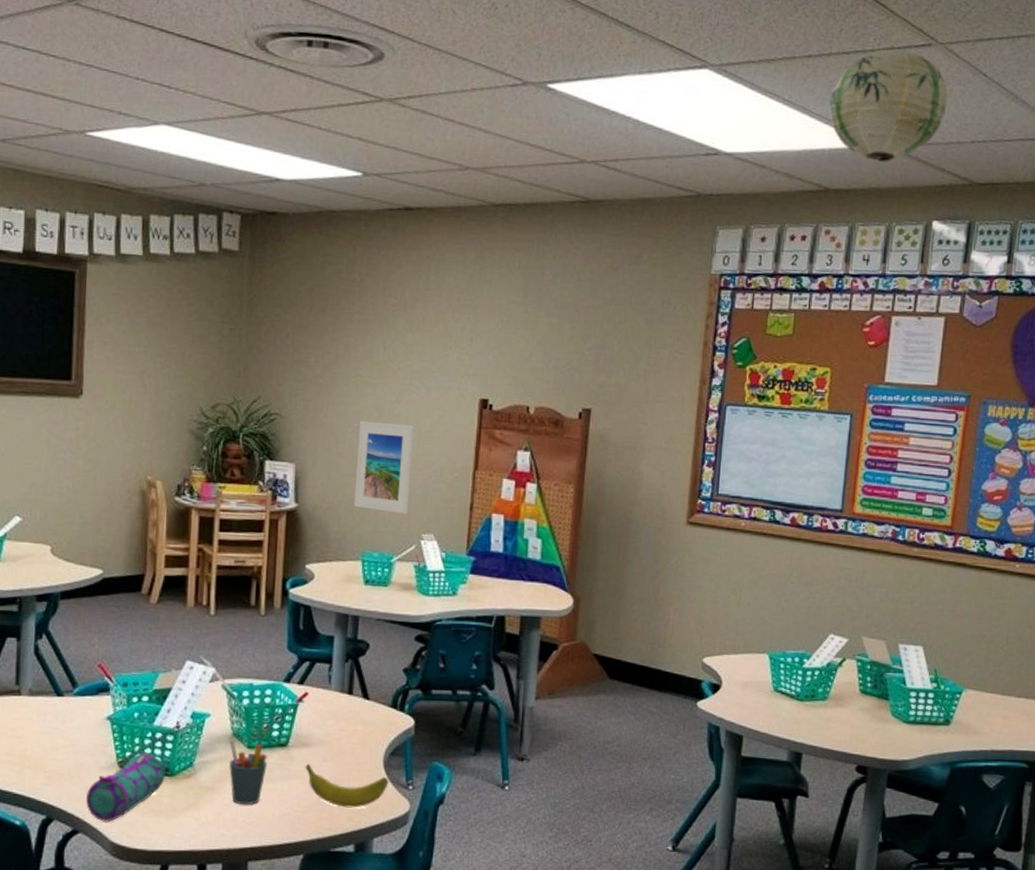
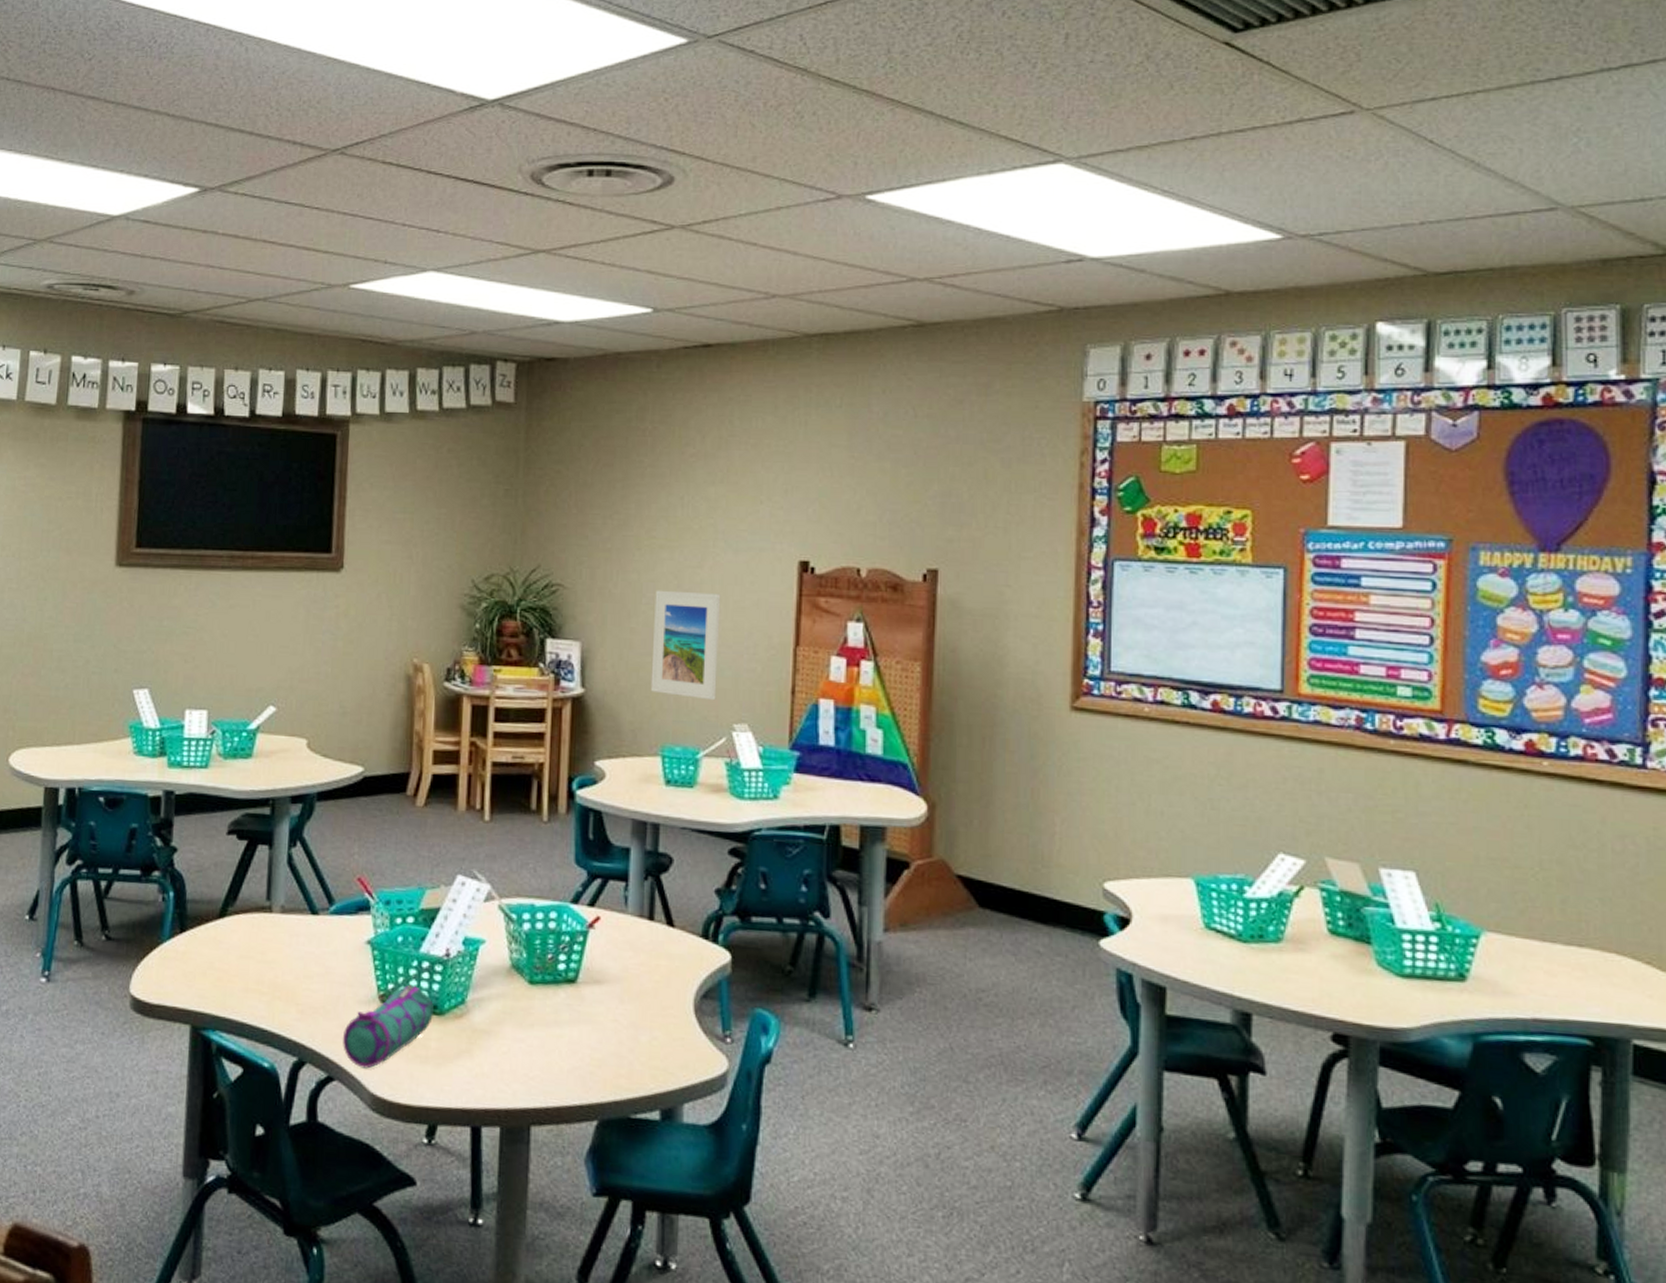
pen holder: present [228,740,267,806] -> none [506,972,553,1055]
banana: present [305,763,389,808] -> none [598,1005,701,1064]
paper lantern: present [829,49,948,162] -> none [1224,120,1382,255]

